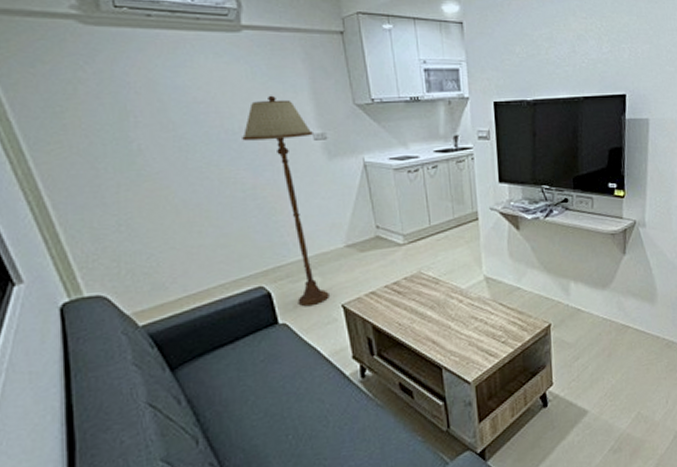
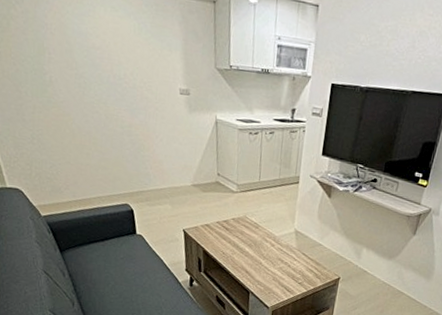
floor lamp: present [242,95,329,307] -> none [125,50,180,226]

